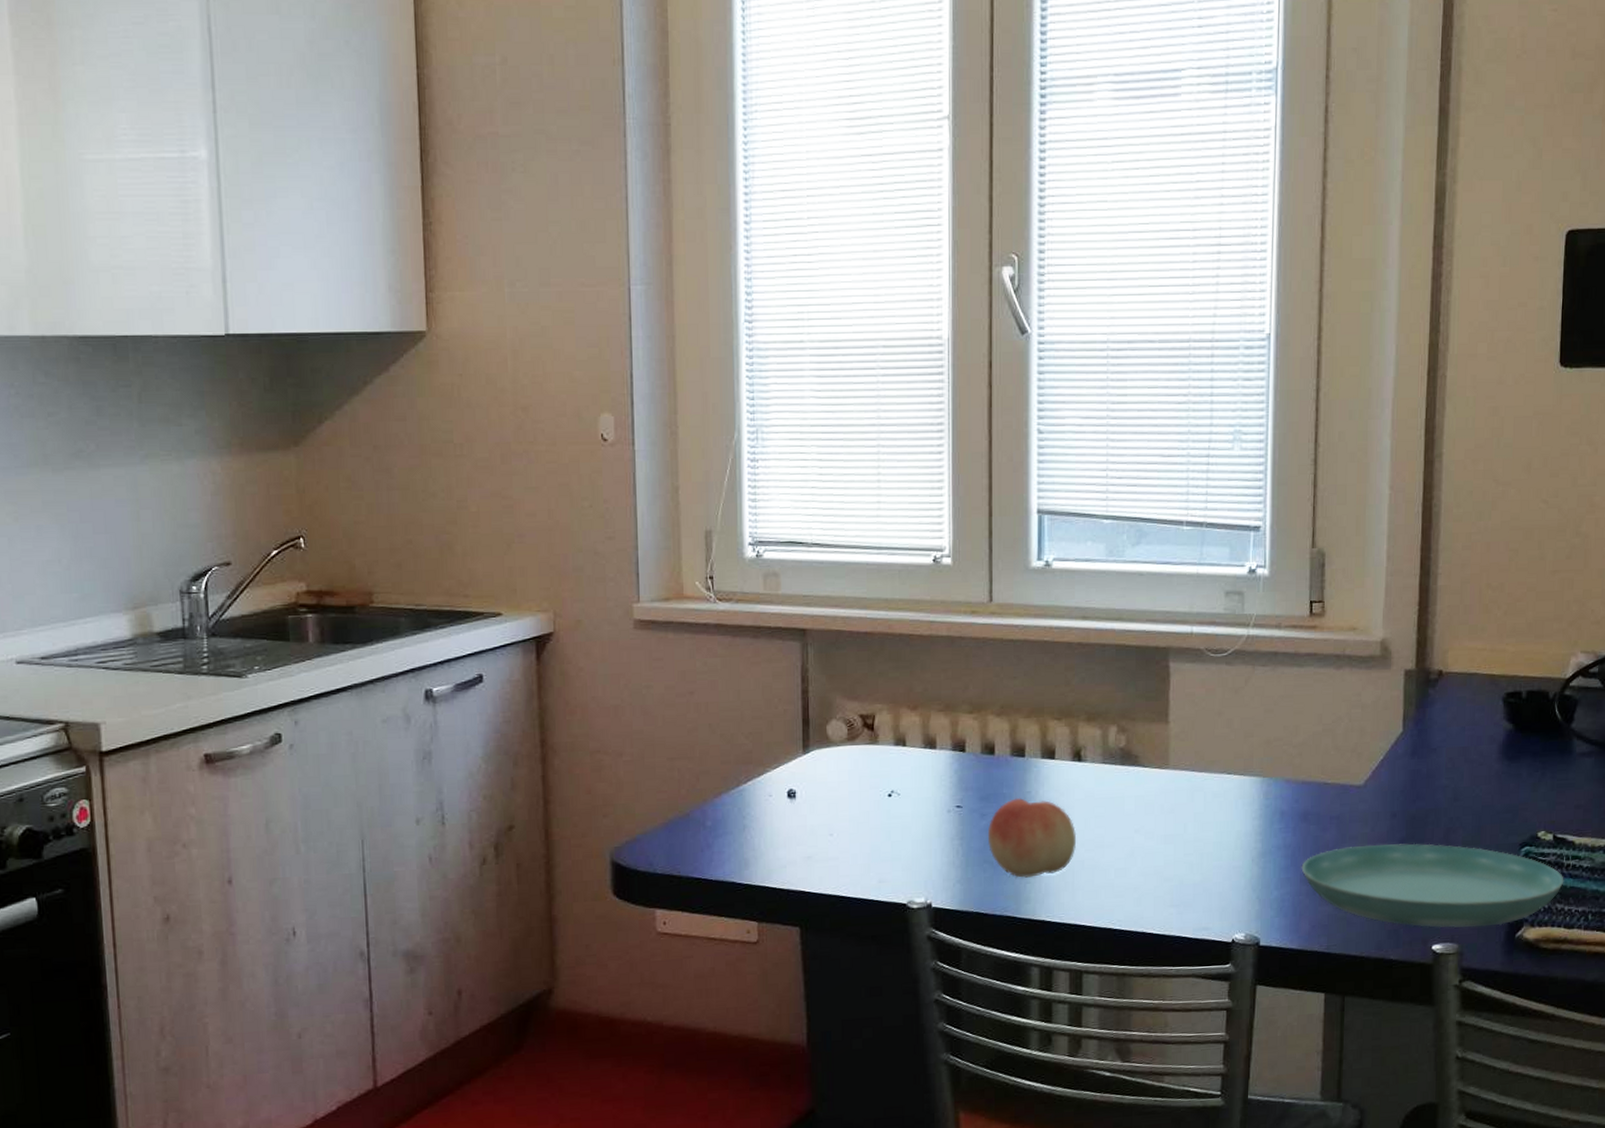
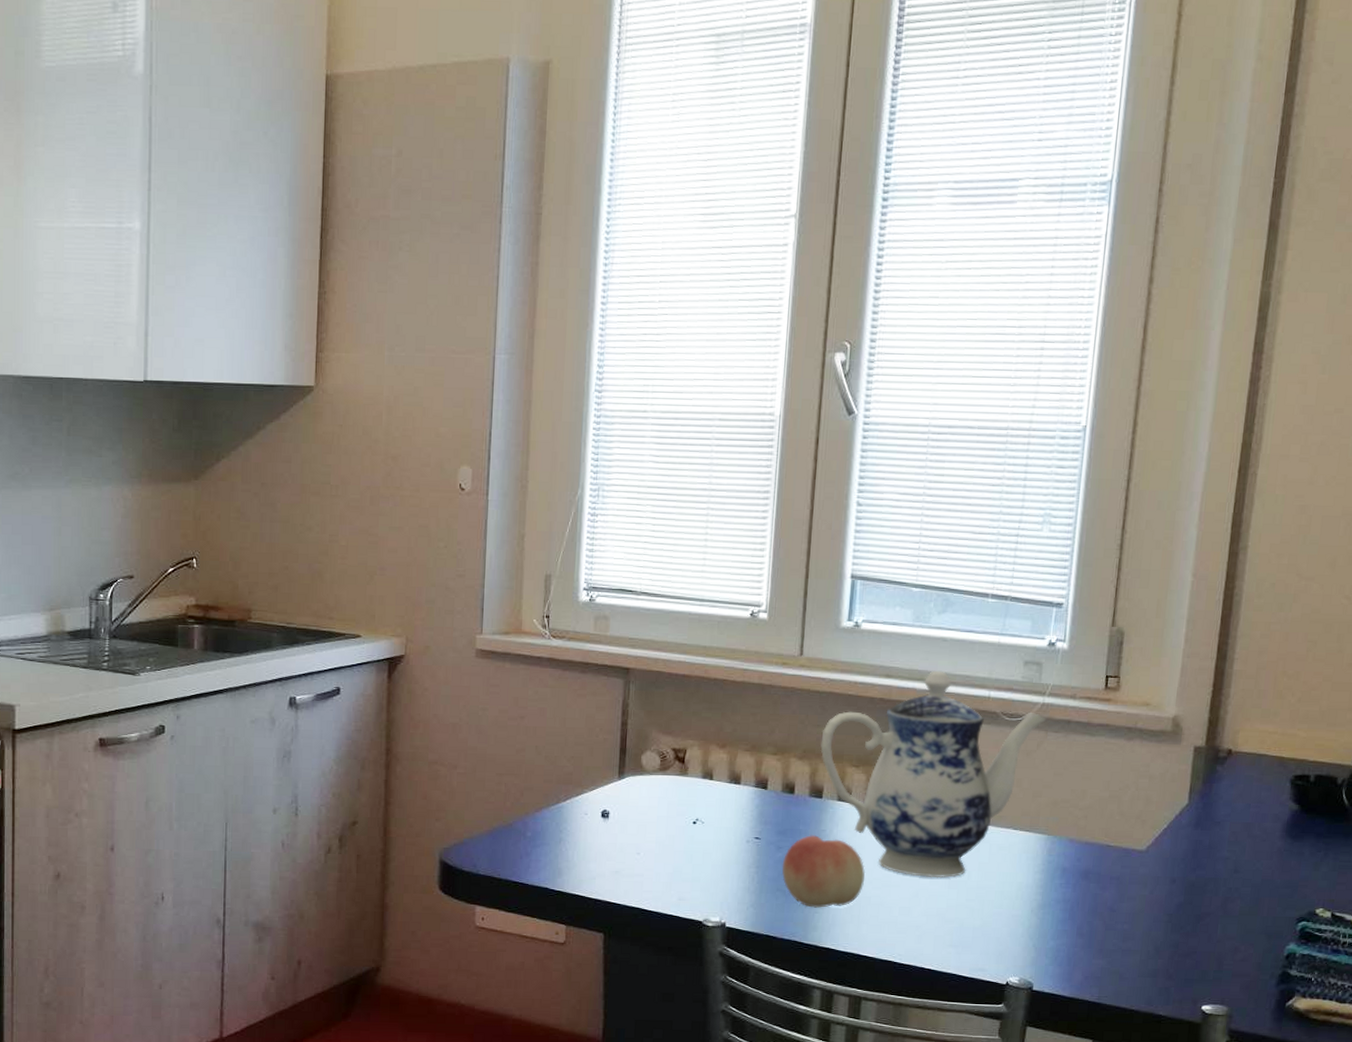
teapot: none [1019,608,1253,834] -> present [820,670,1047,878]
saucer: present [1301,843,1564,928] -> none [1078,906,1340,993]

